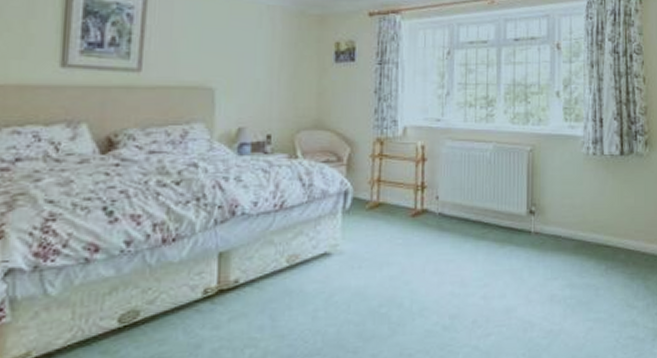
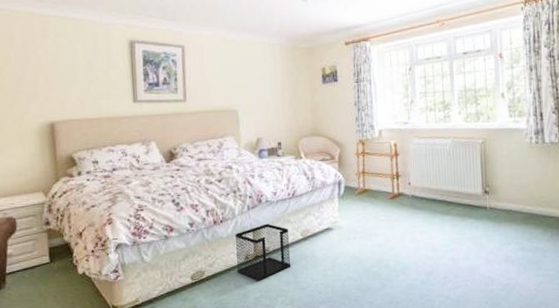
wastebasket: none [189,244,271,326] -> present [235,223,291,281]

